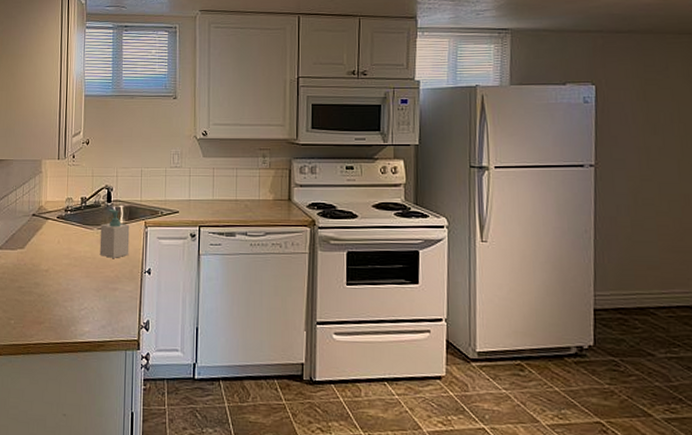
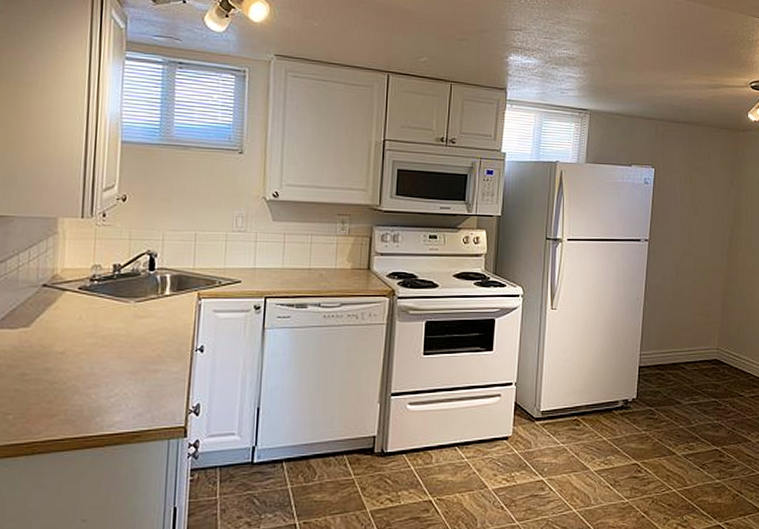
soap bottle: present [99,209,130,258] -> none [137,279,179,335]

